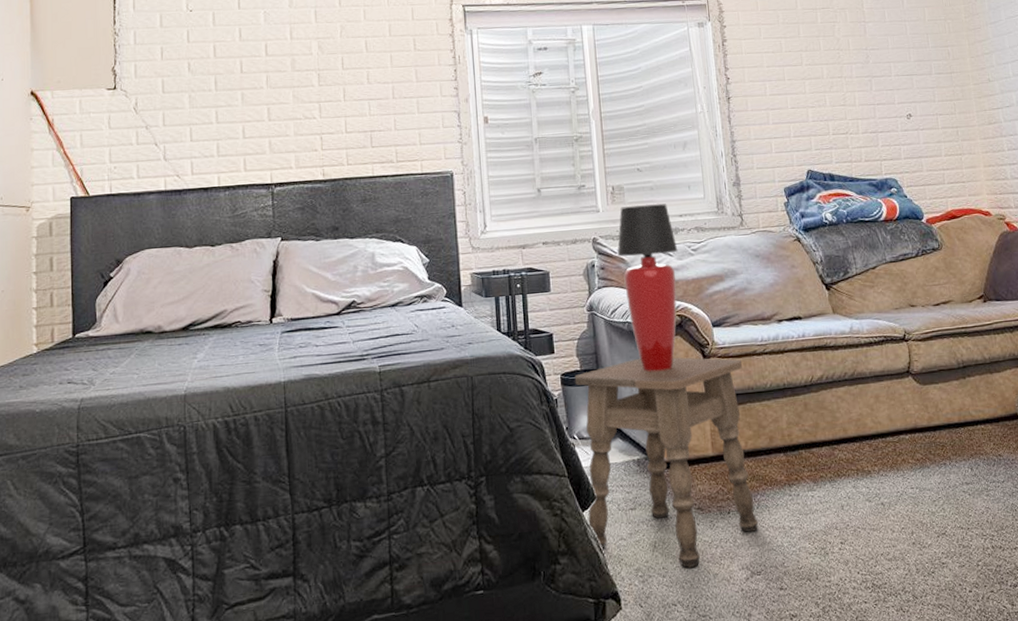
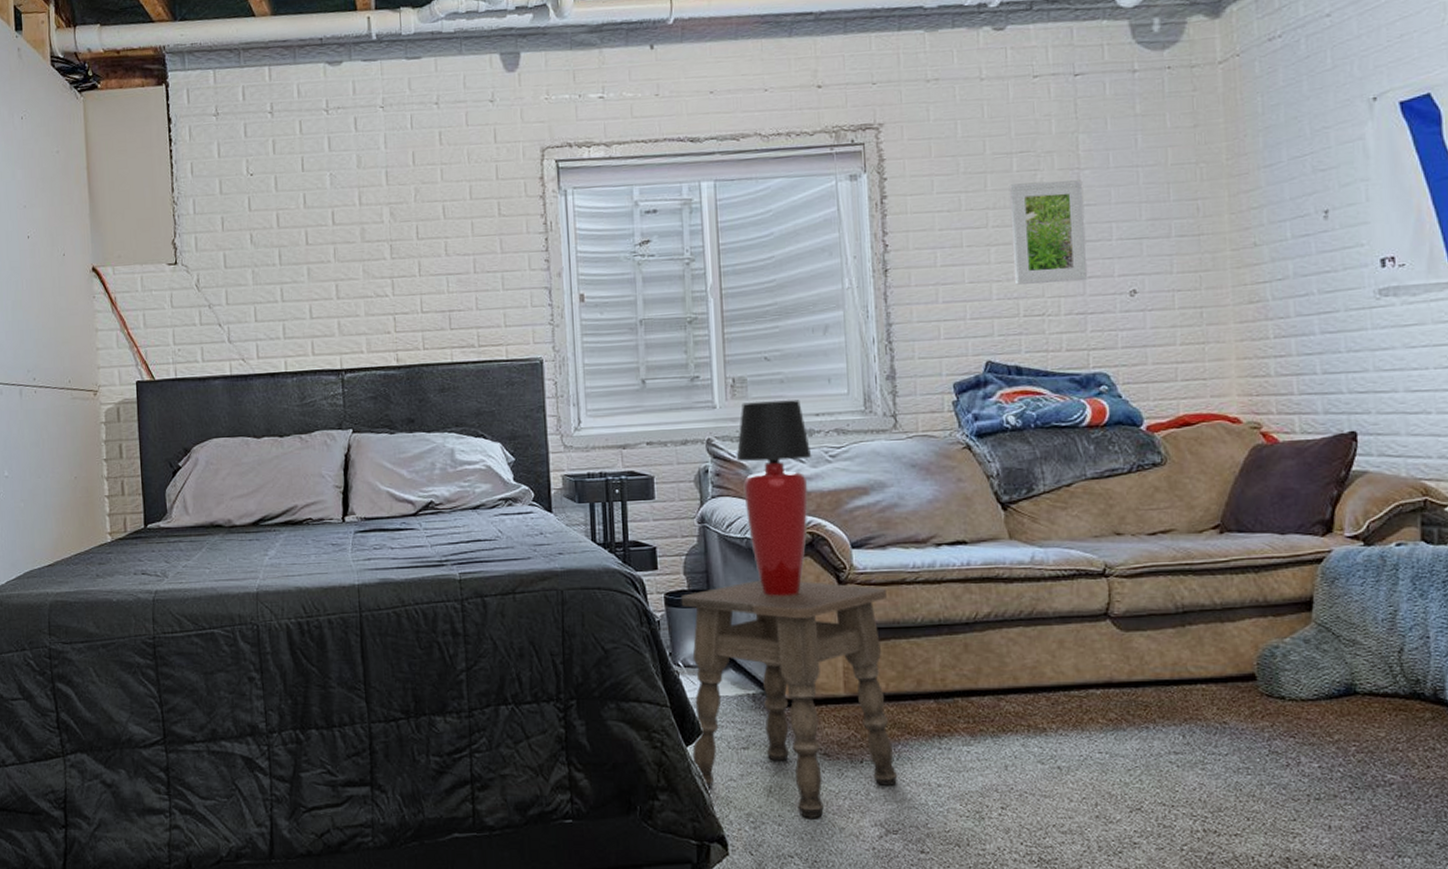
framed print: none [816,30,877,110] -> present [1008,180,1088,285]

